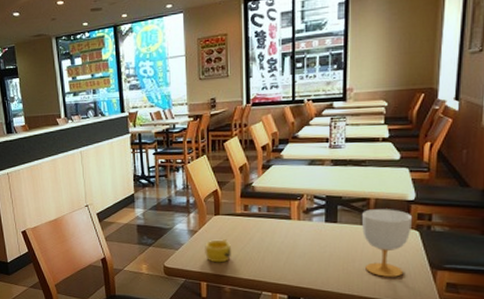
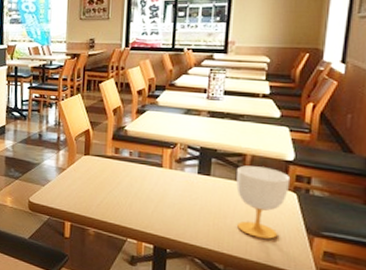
cup: present [205,238,231,263] -> none [71,179,99,205]

